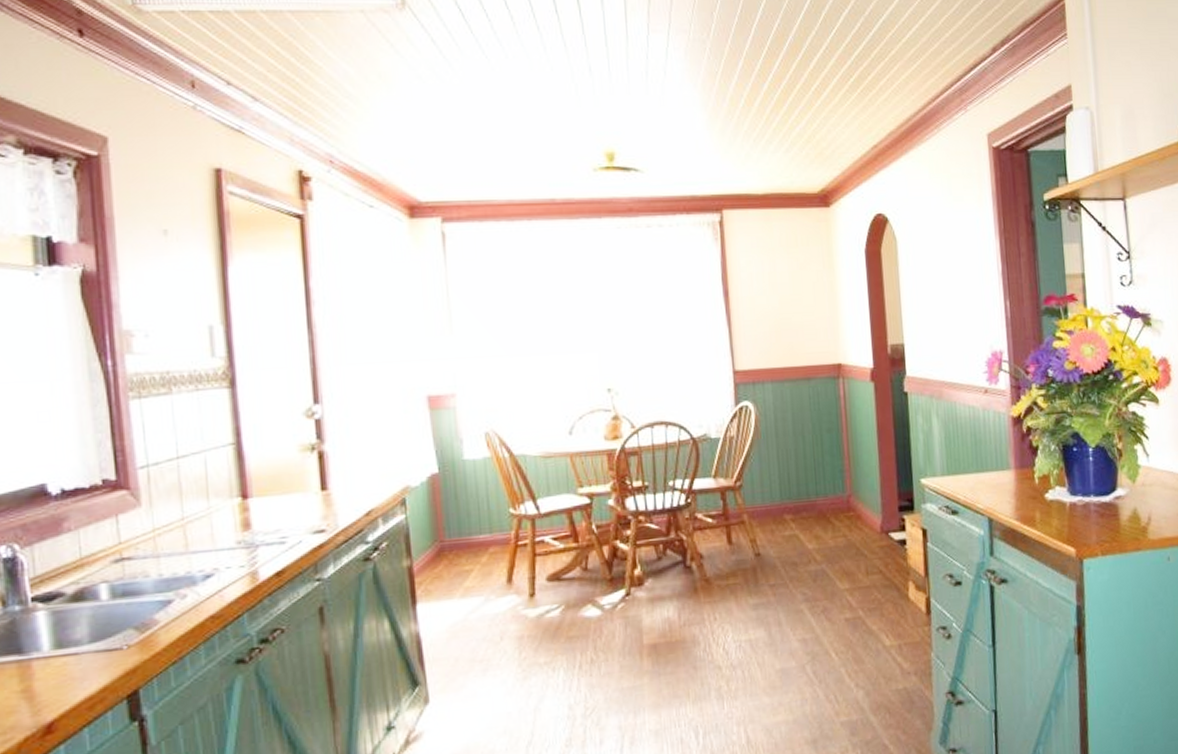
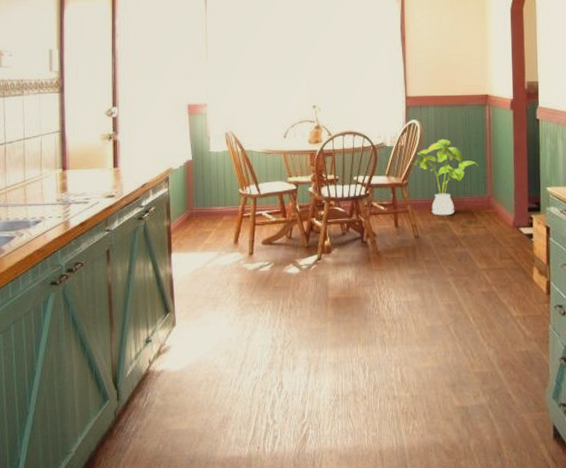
house plant: none [745,423,834,525] -> present [411,138,479,216]

